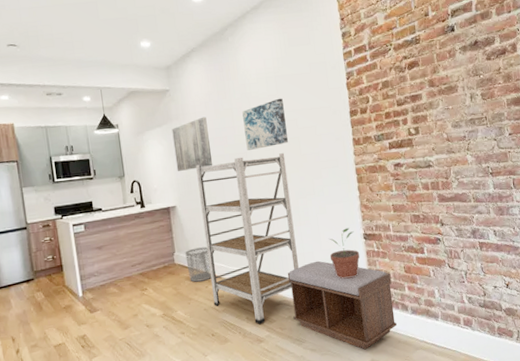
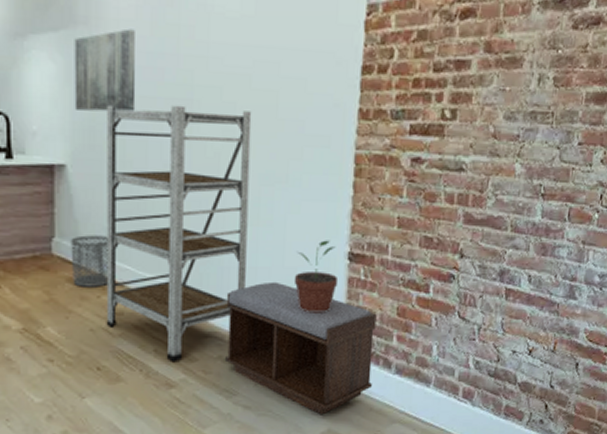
wall art: present [242,98,289,150] -> none [194,23,263,98]

